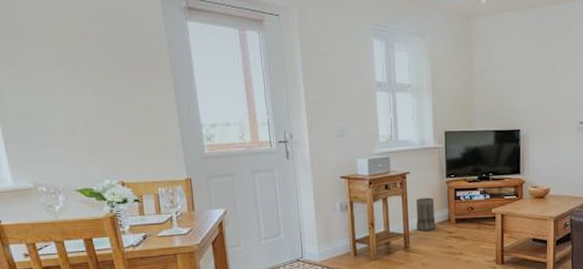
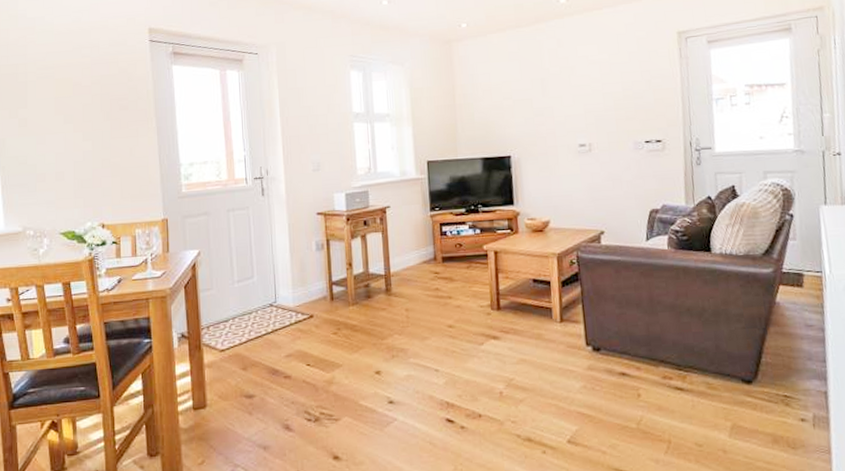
basket: present [416,197,436,232] -> none [397,234,420,272]

